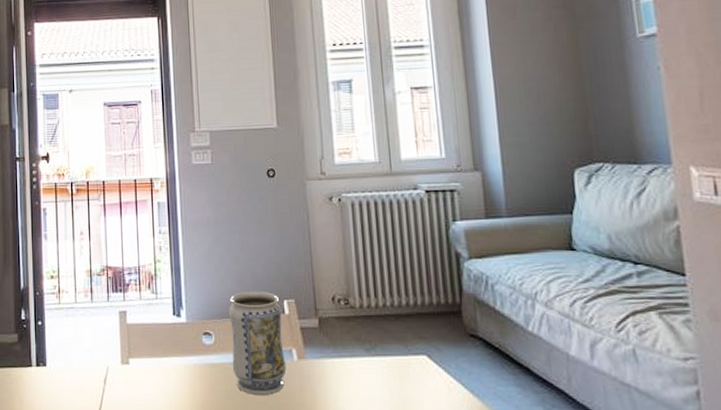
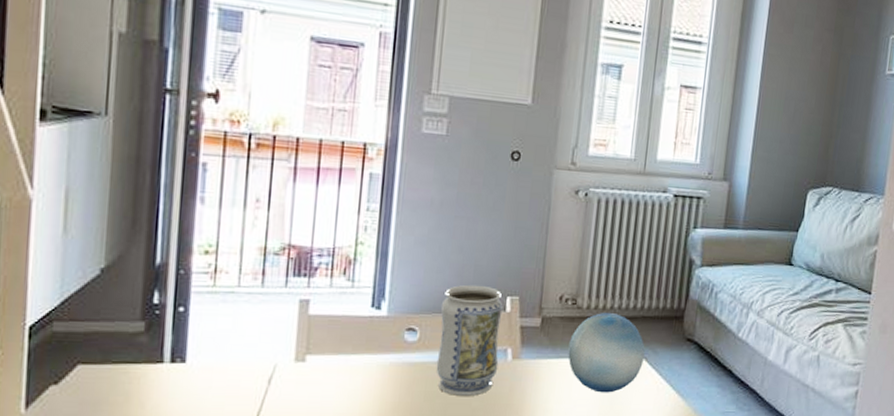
decorative ball: none [349,311,428,393] -> present [568,313,645,393]

